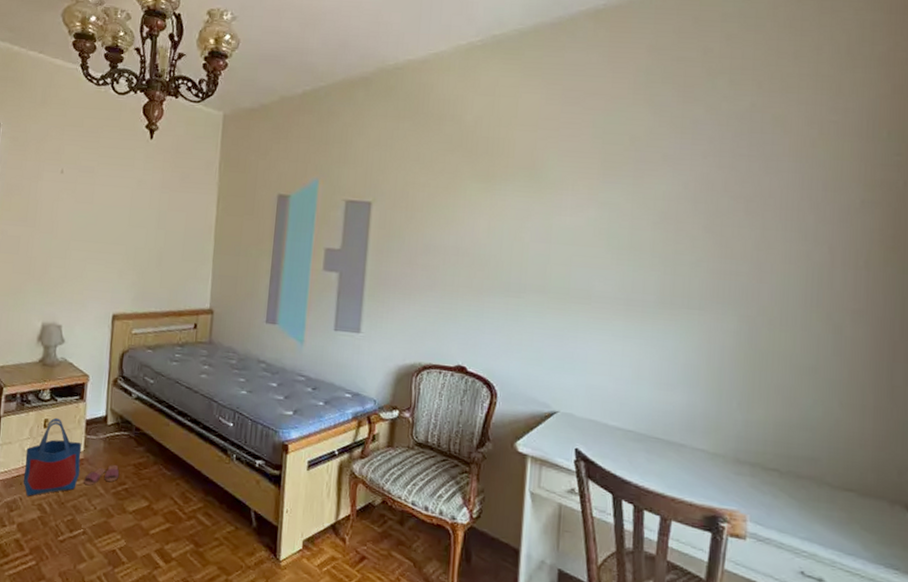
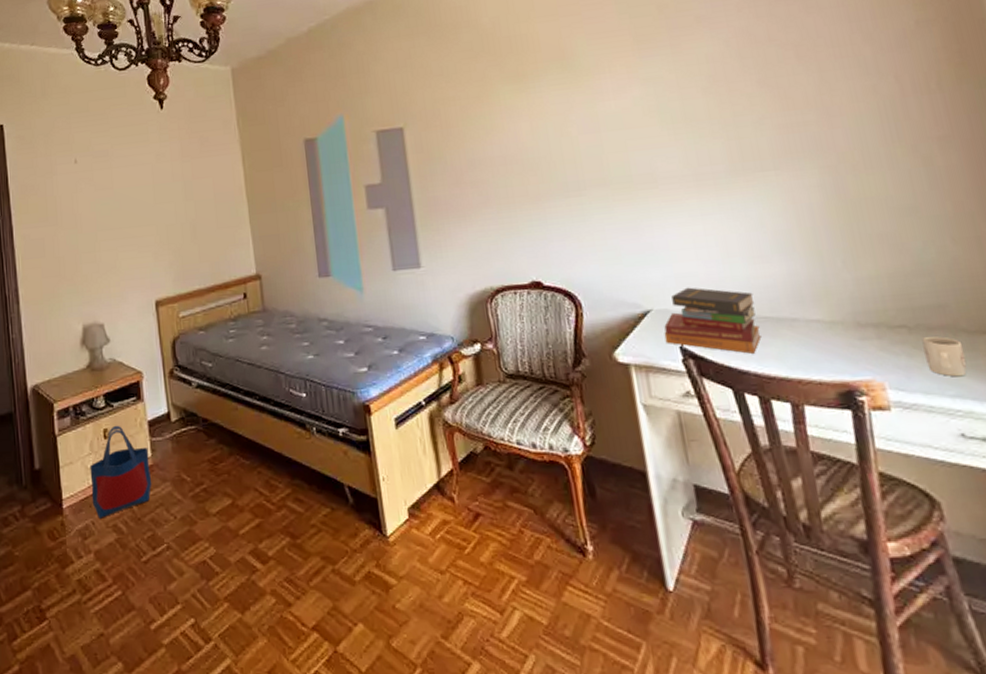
slippers: present [84,465,120,486] -> none [158,465,195,494]
books: none [564,398,652,467] -> present [664,287,761,354]
mug: none [788,483,824,524] -> present [922,336,967,377]

